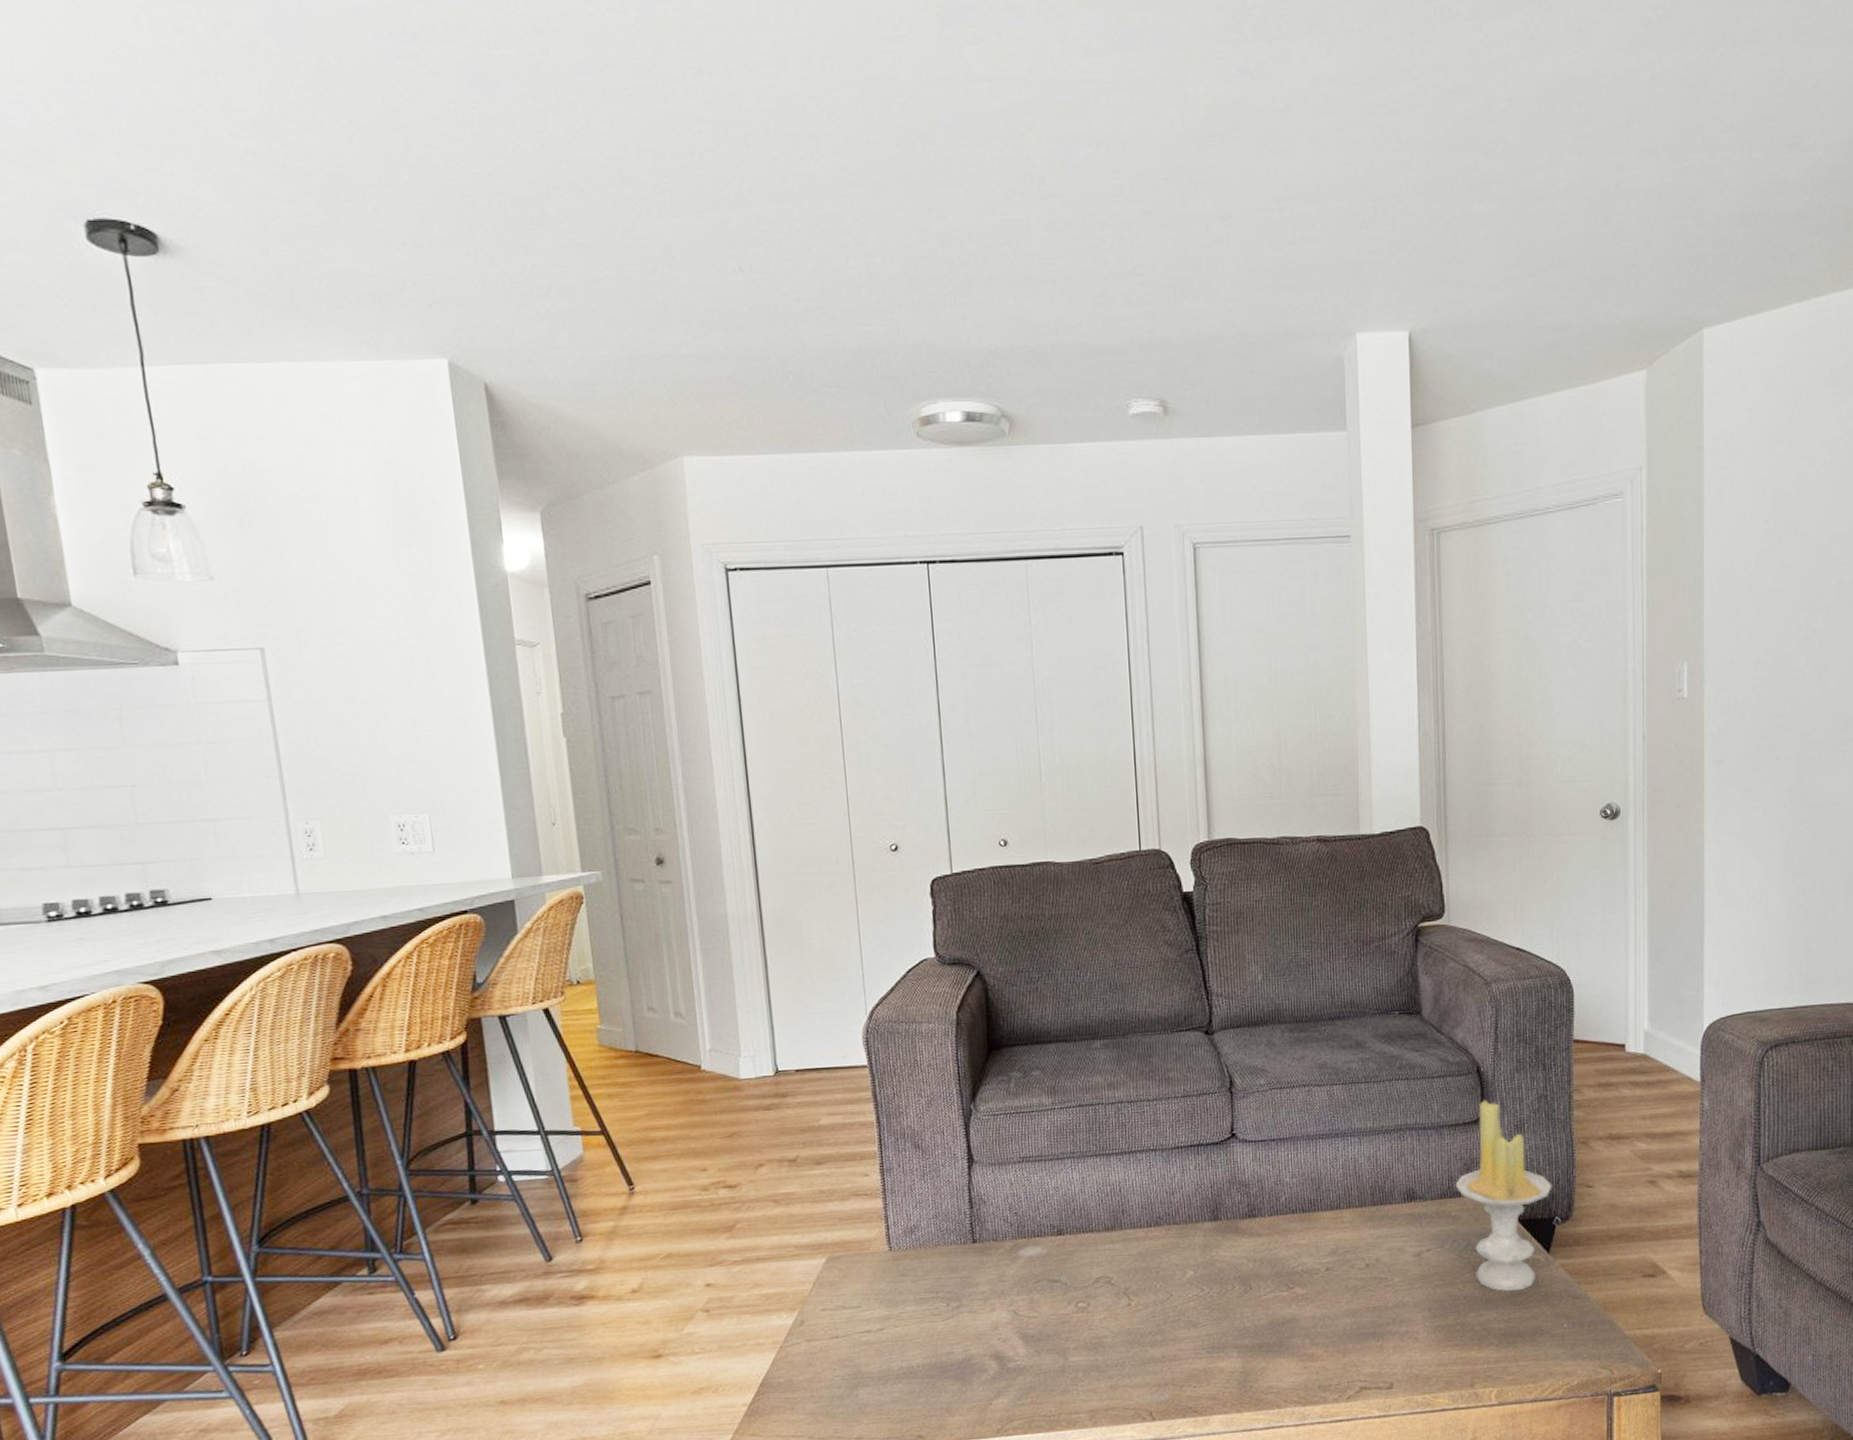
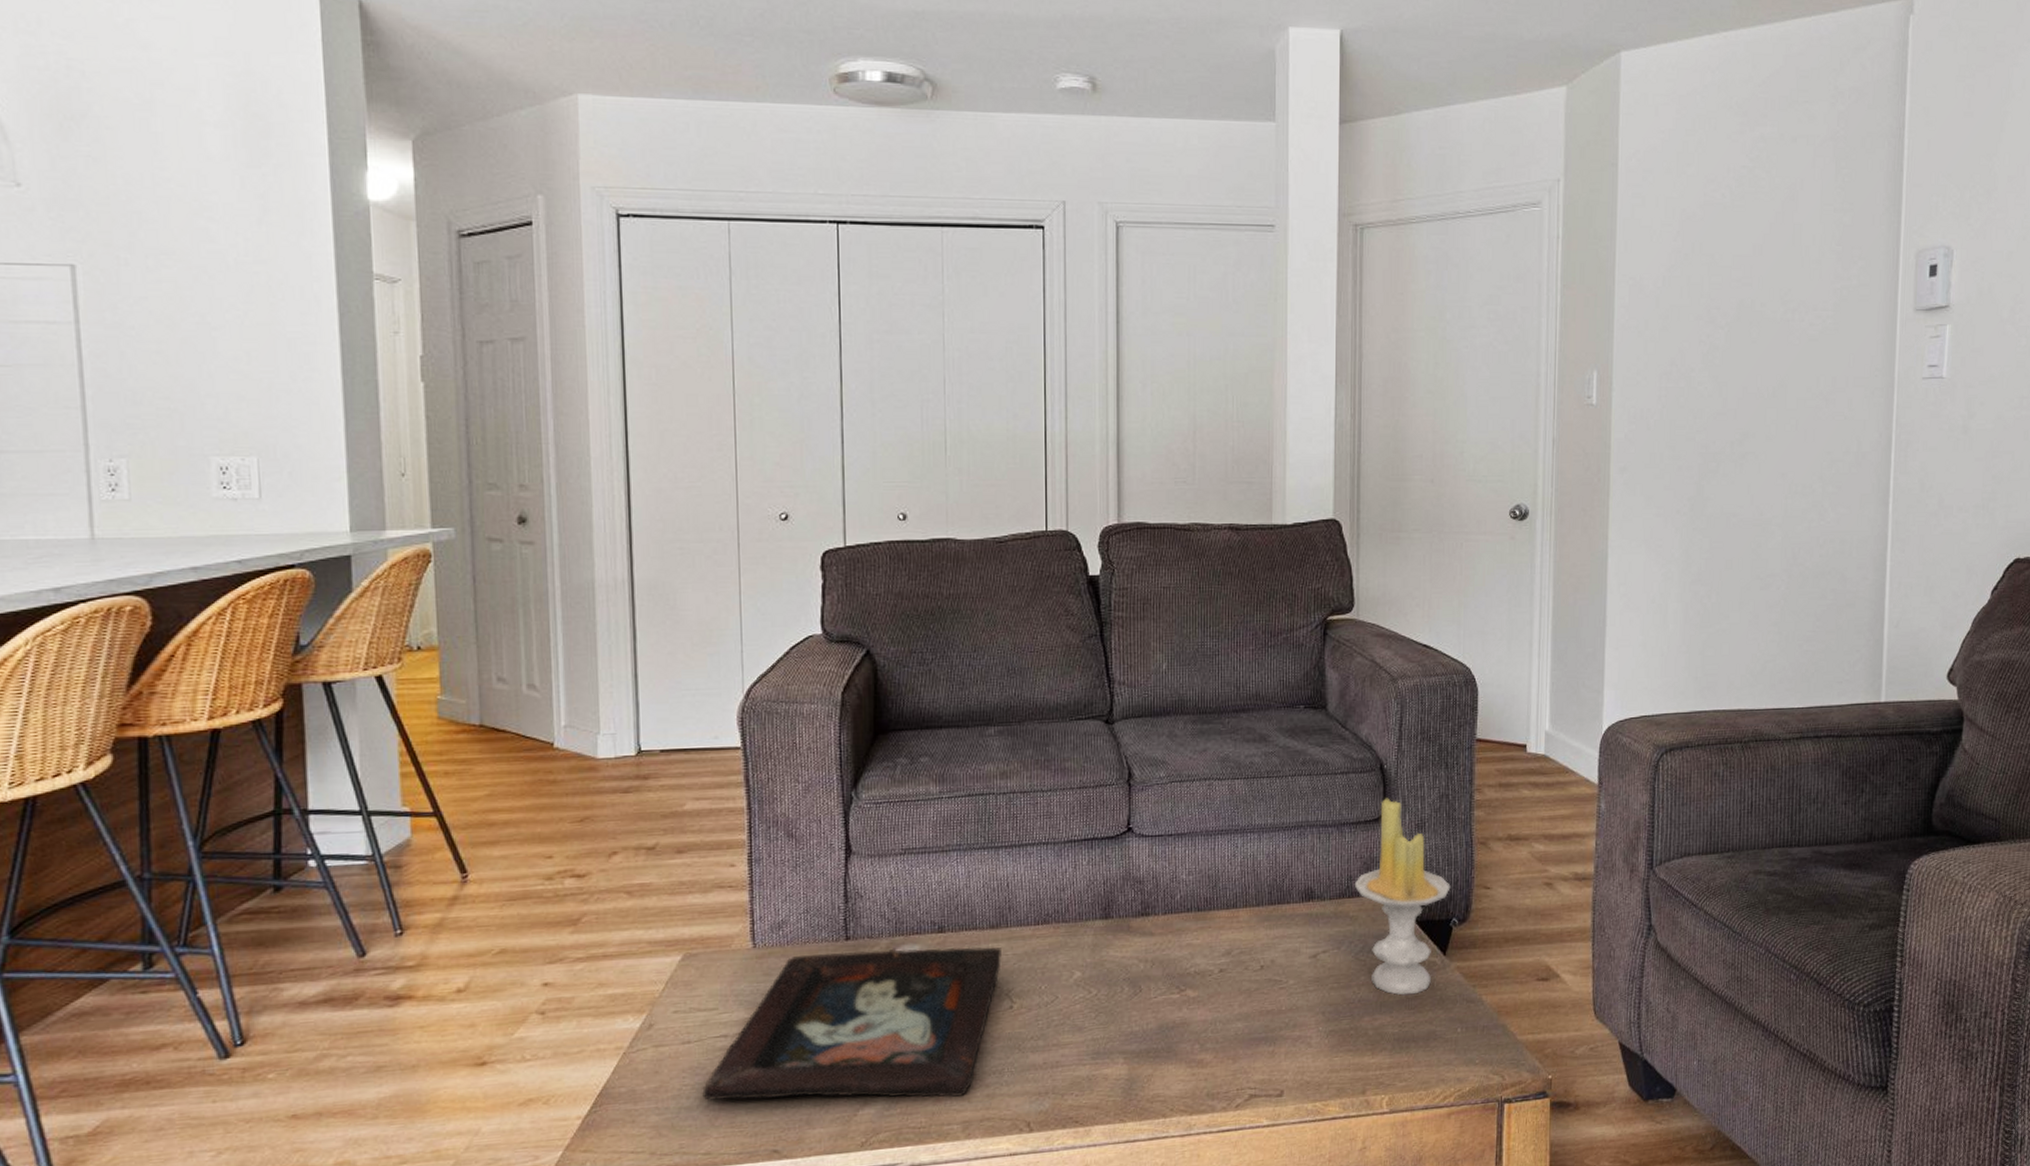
decorative tray: none [851,1248,1118,1391] -> present [702,947,1001,1101]

